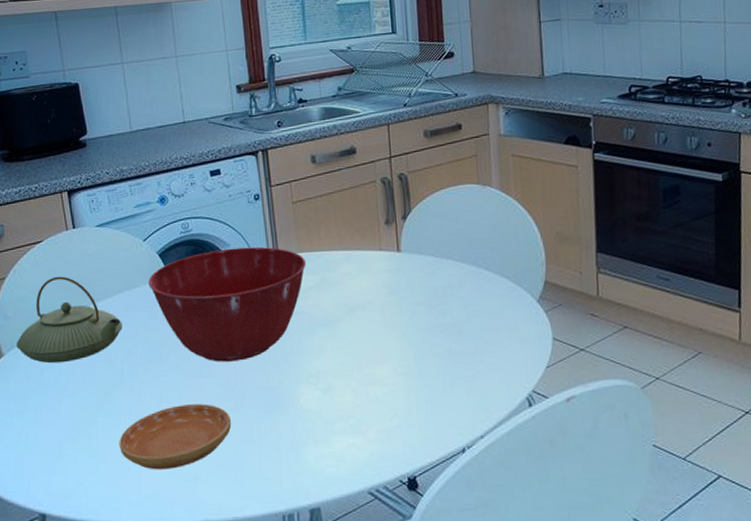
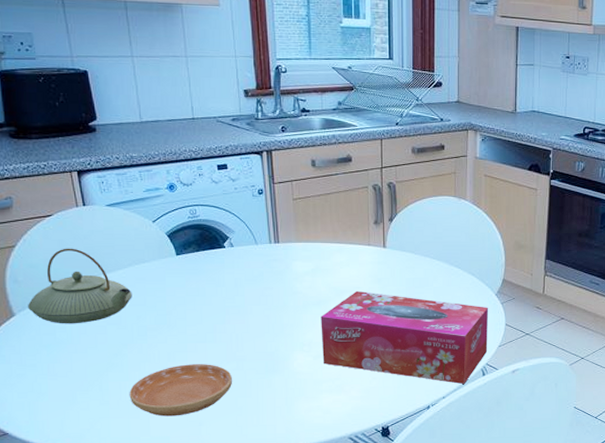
mixing bowl: present [148,246,306,362] -> none [157,234,303,330]
tissue box: none [329,305,533,420] -> present [321,290,489,385]

